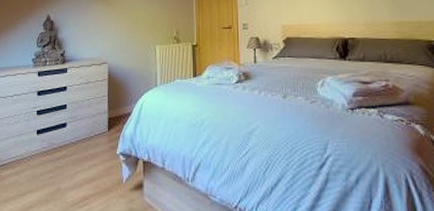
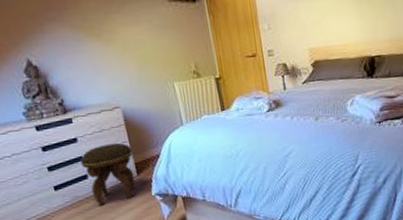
footstool: none [64,96,109,157] -> present [80,142,135,206]

